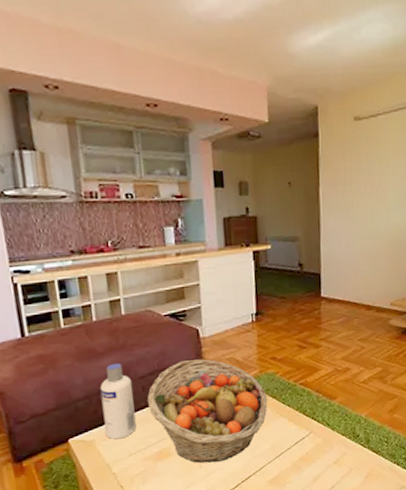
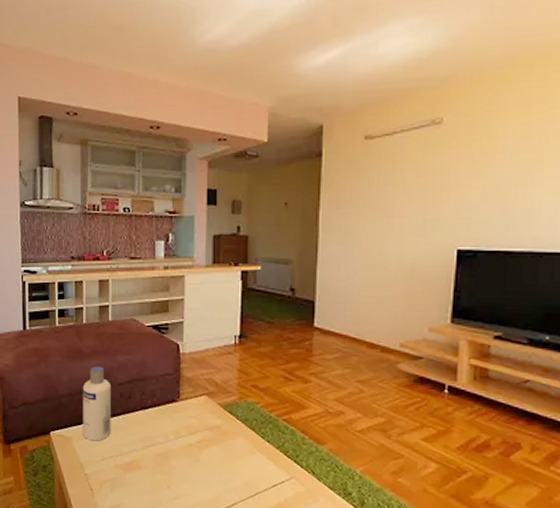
fruit basket: present [147,359,268,463] -> none [124,374,245,487]

